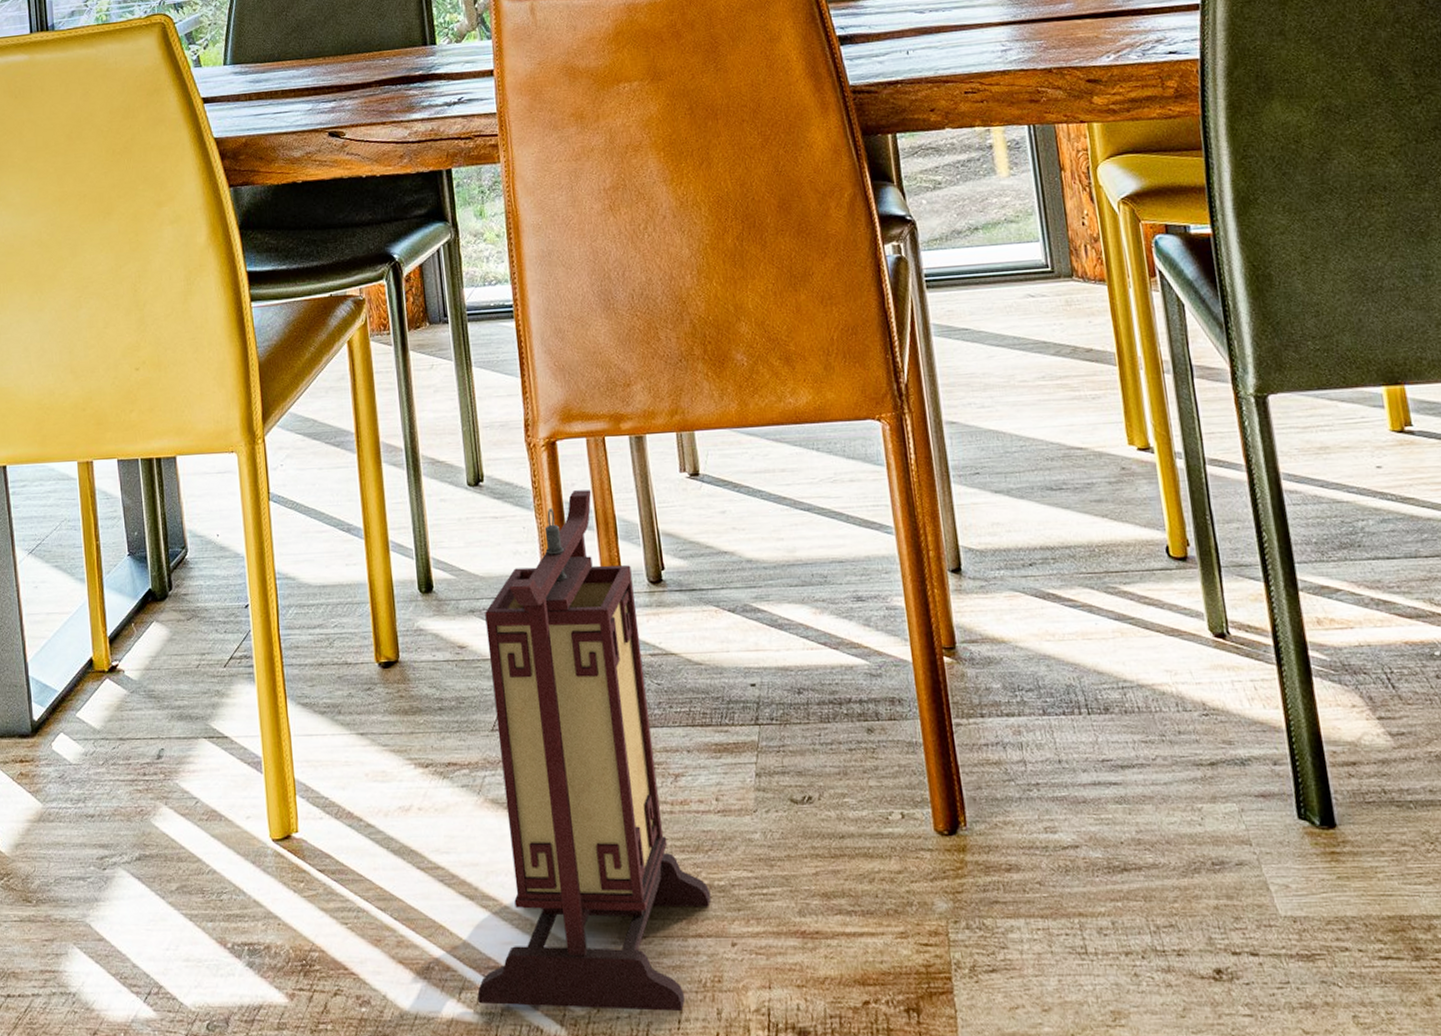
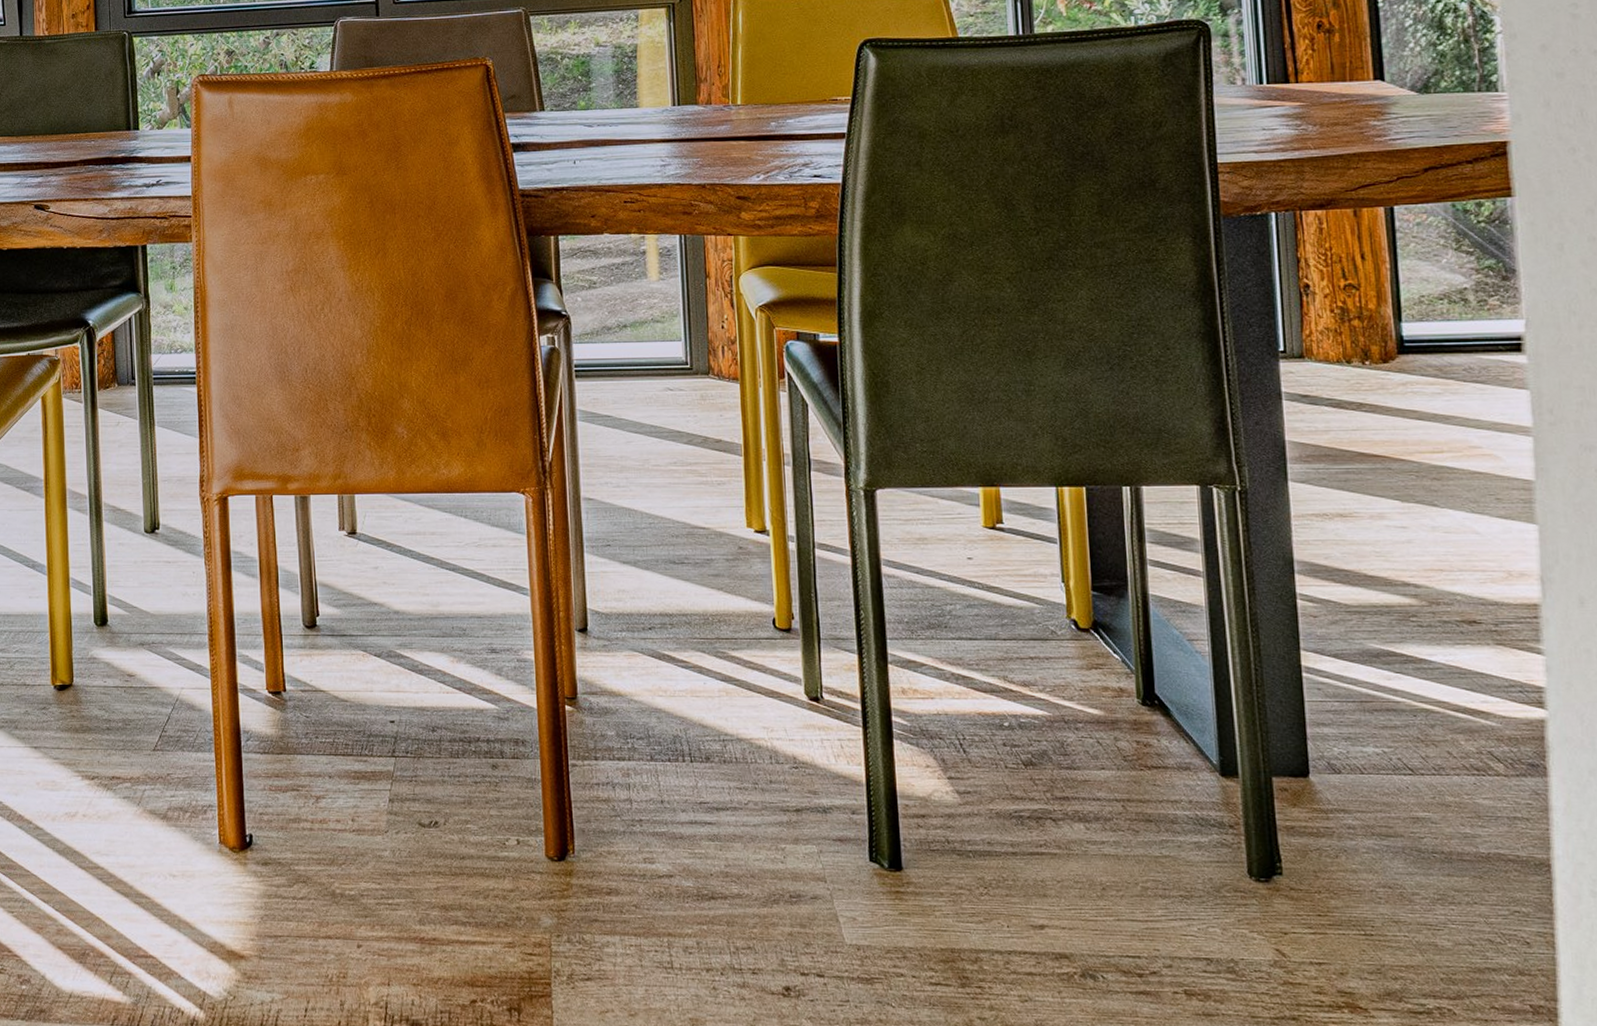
lantern: present [477,490,711,1012] -> none [127,542,342,1002]

